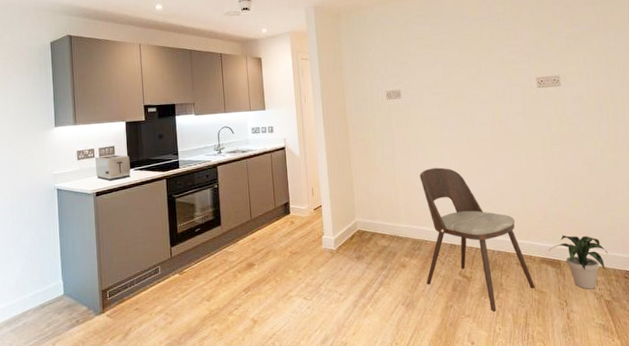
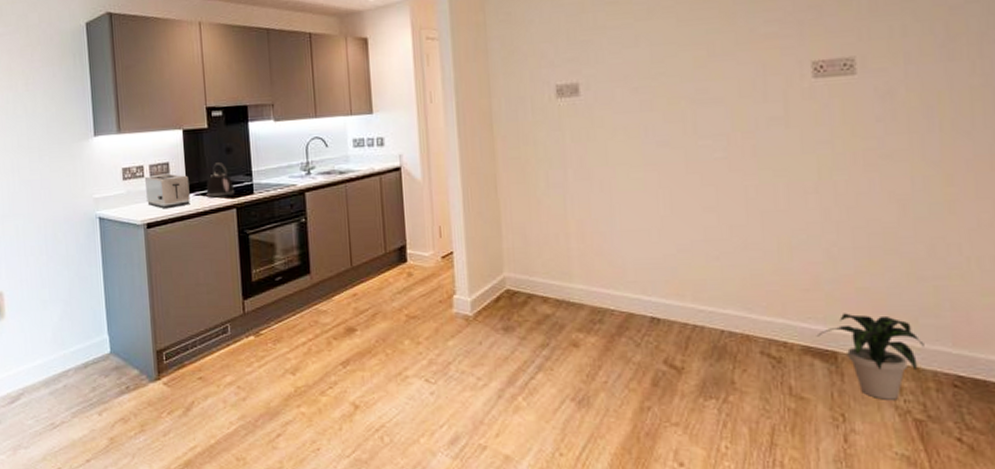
kettle: none [143,145,165,172] -> present [206,162,235,198]
dining chair: present [419,167,535,312] -> none [605,202,790,421]

